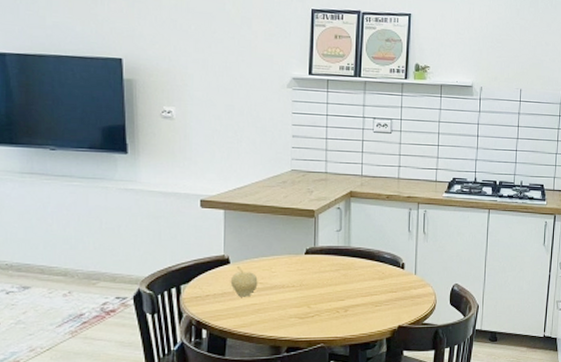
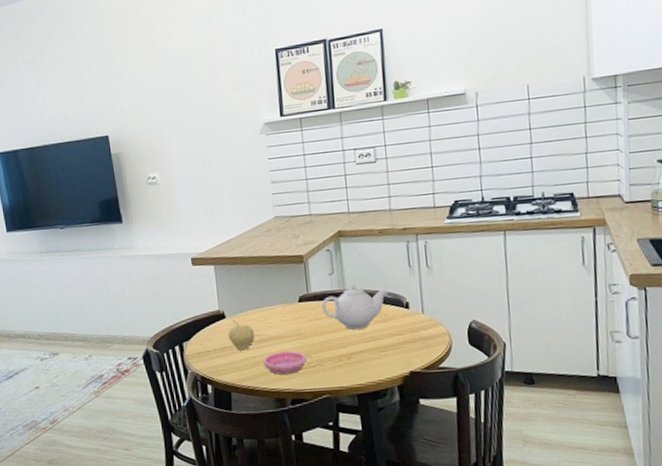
saucer: none [263,300,306,323] -> present [263,351,307,375]
teapot: none [327,242,387,284] -> present [322,284,387,330]

